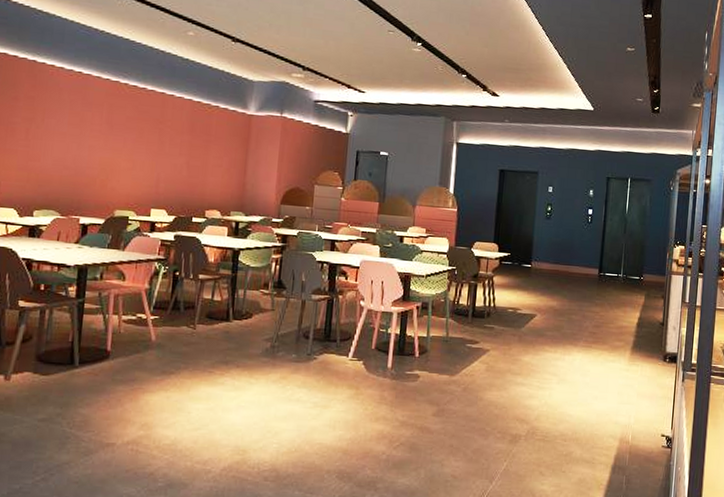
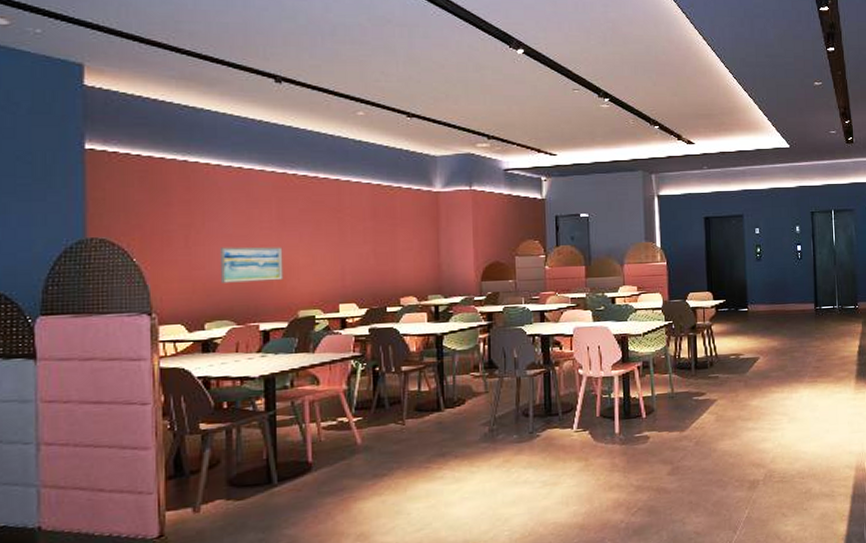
wall art: none [51,143,108,180] -> present [219,246,284,283]

